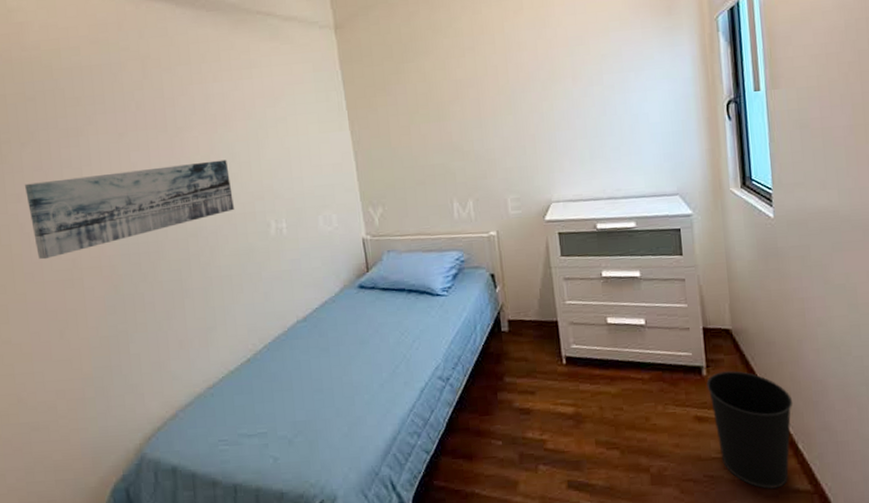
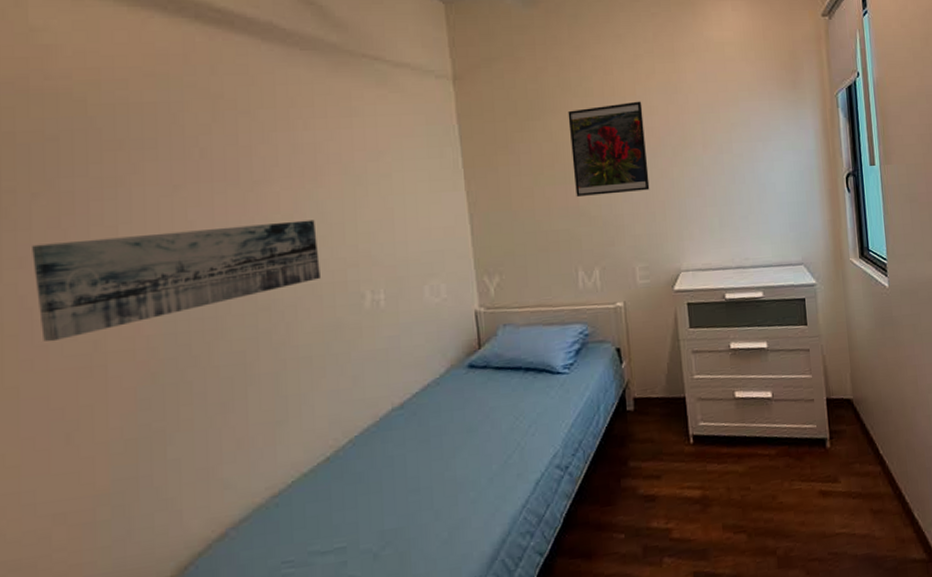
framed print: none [439,37,520,133] -> present [568,101,650,196]
wastebasket: present [706,370,793,489] -> none [830,441,909,562]

